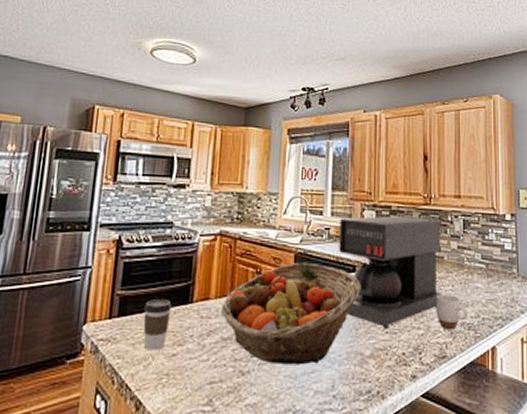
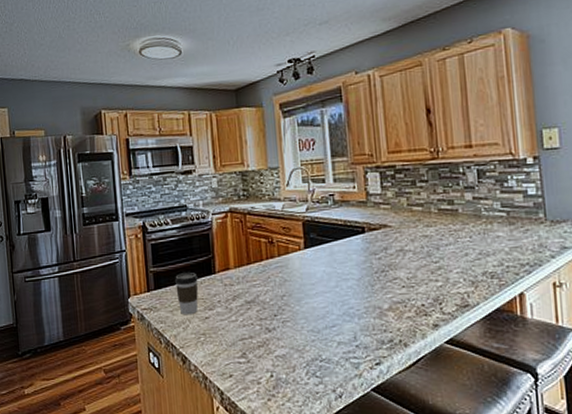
fruit basket: present [221,262,361,365] -> none [241,228,373,321]
coffee maker: present [339,216,442,329] -> none [343,173,459,283]
mug: present [436,294,469,330] -> none [453,246,491,280]

